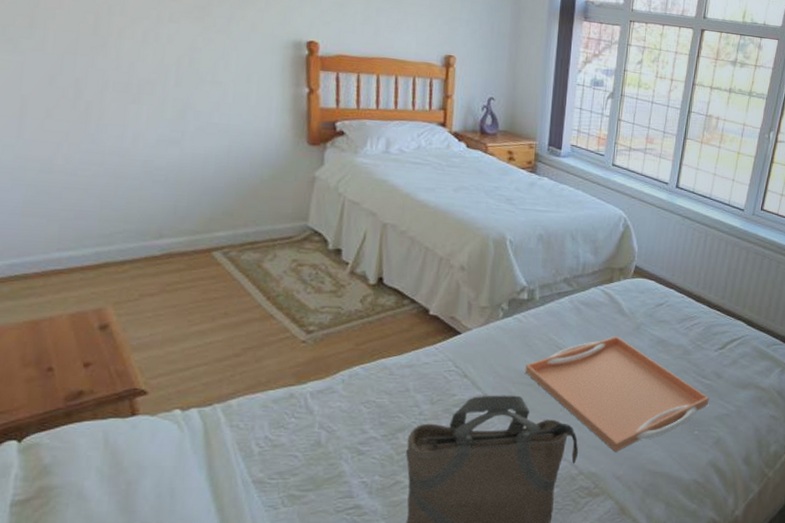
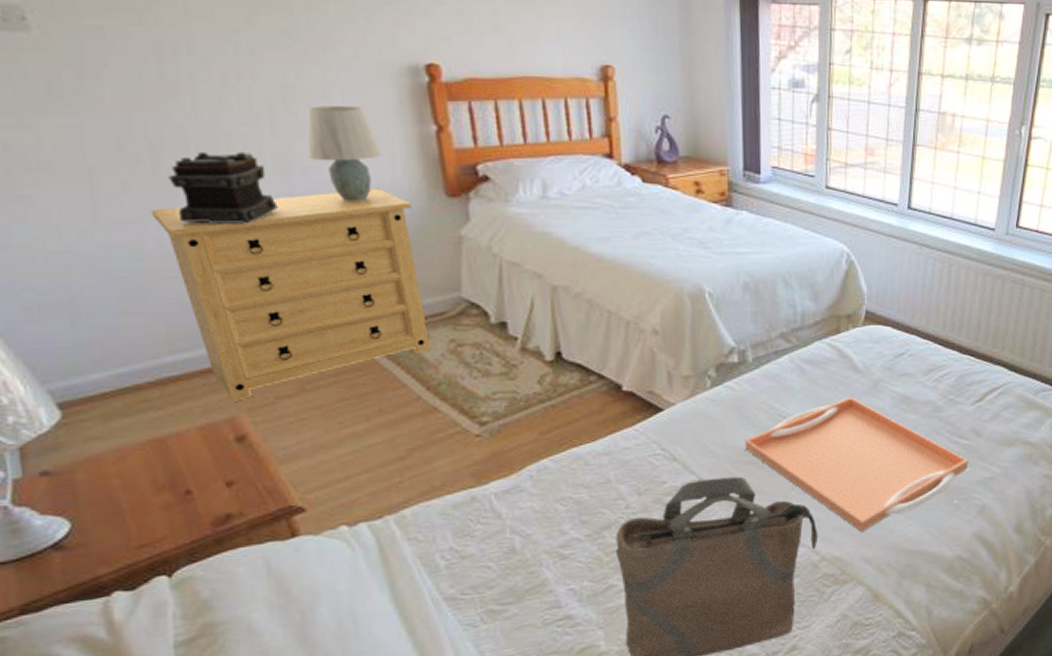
dresser: none [65,132,279,295] -> present [150,188,432,401]
decorative box: none [86,91,170,152] -> present [169,151,278,224]
table lamp: none [201,64,262,143] -> present [307,106,383,203]

